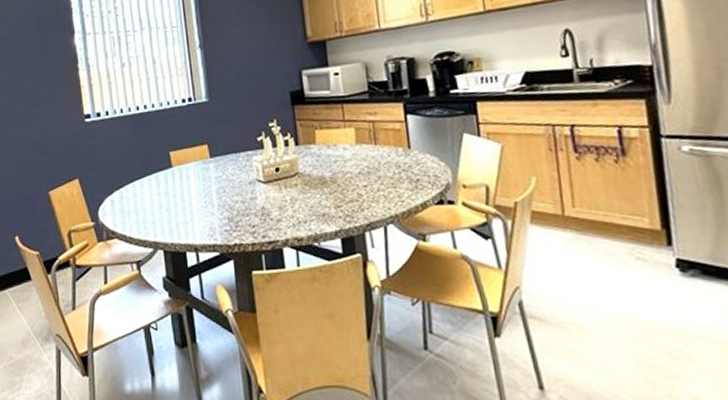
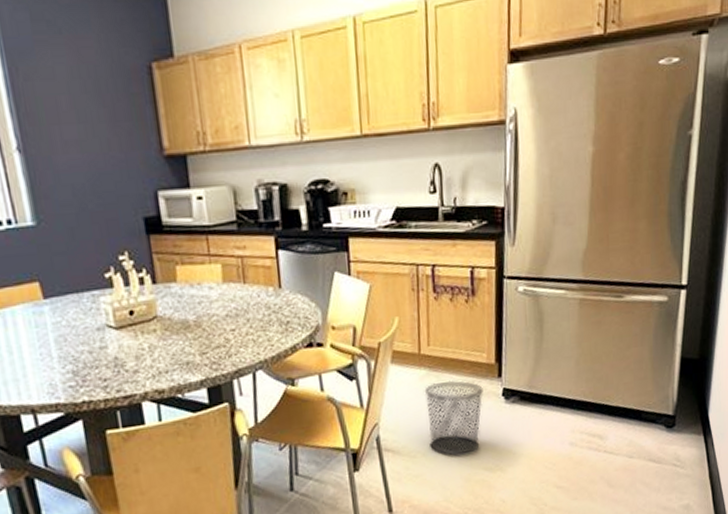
waste bin: none [572,245,652,333] -> present [424,380,483,456]

